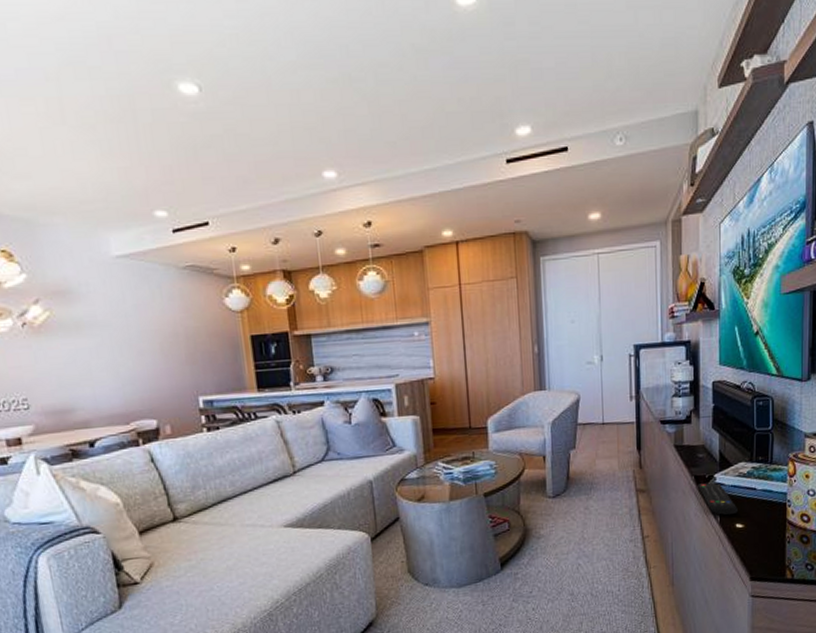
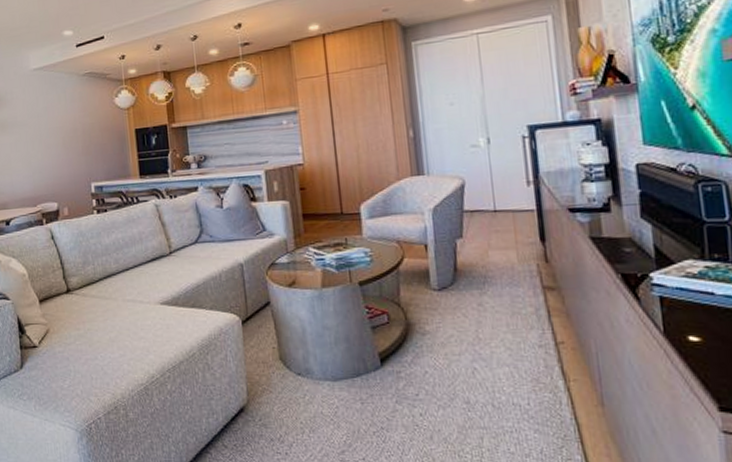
remote control: present [698,482,738,515] -> none [627,283,690,325]

